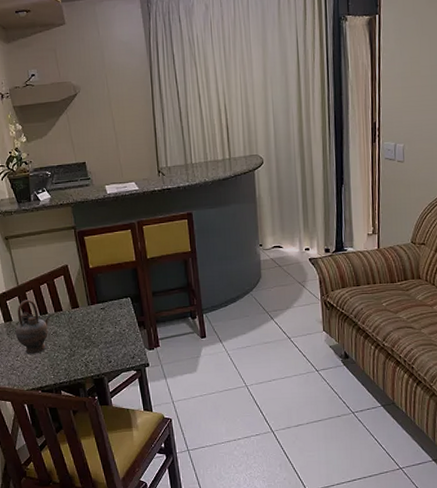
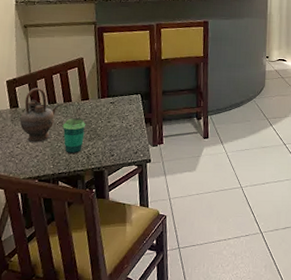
cup: none [57,326,80,364] -> present [63,117,86,155]

